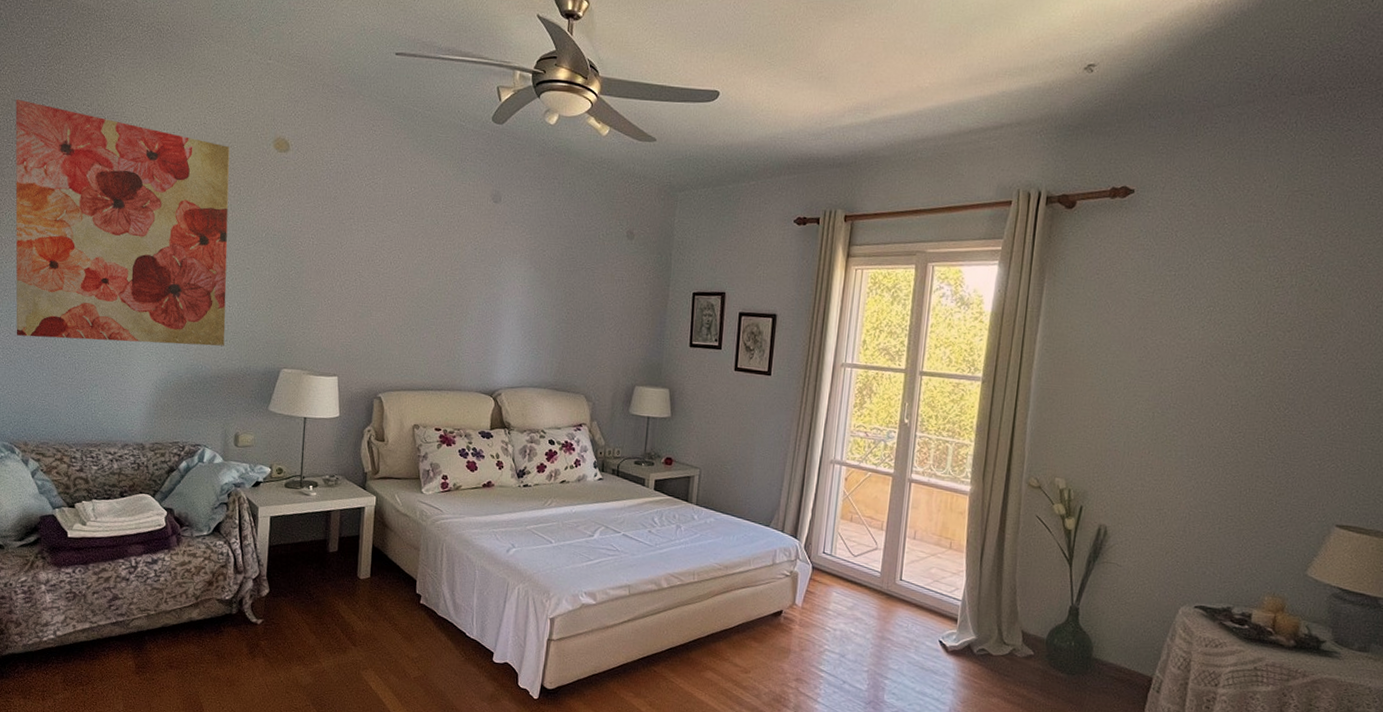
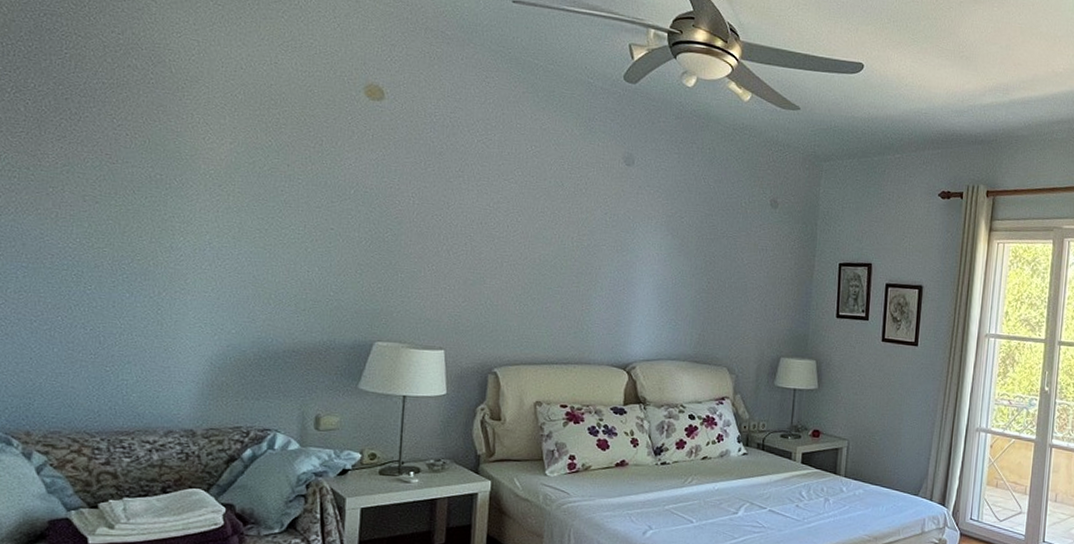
wall art: present [15,98,230,346] -> none [14,19,309,316]

